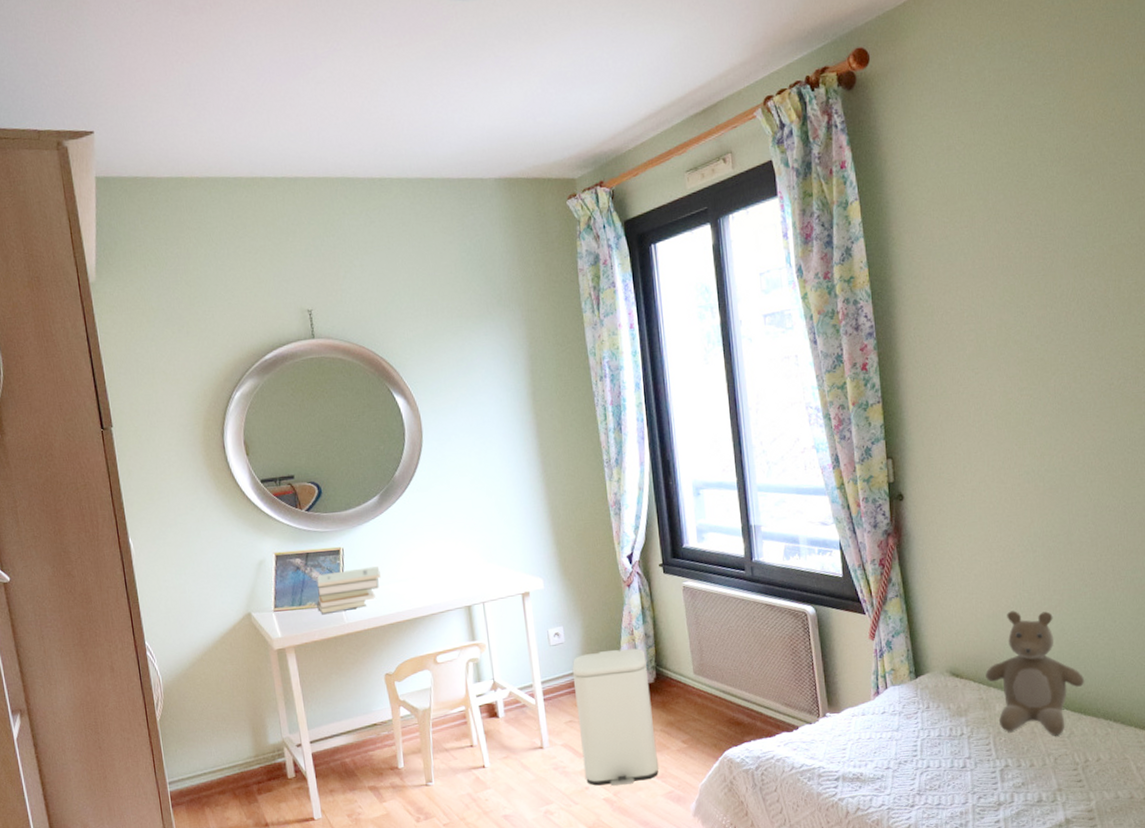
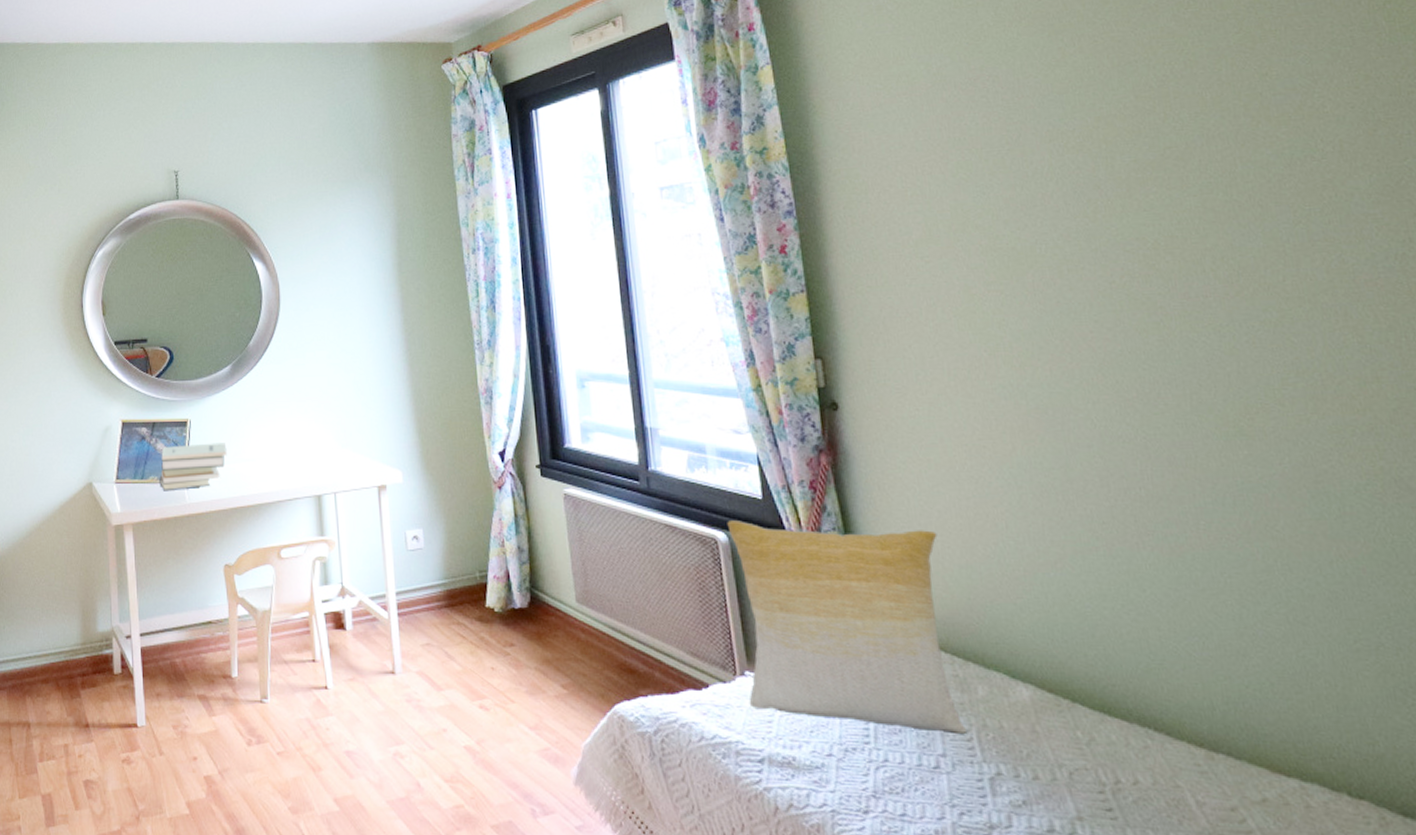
pedal bin: present [572,648,658,787] -> none [431,562,532,733]
pillow: none [815,590,986,742] -> present [727,520,966,735]
teddy bear: present [985,611,1085,736] -> none [960,562,1107,741]

